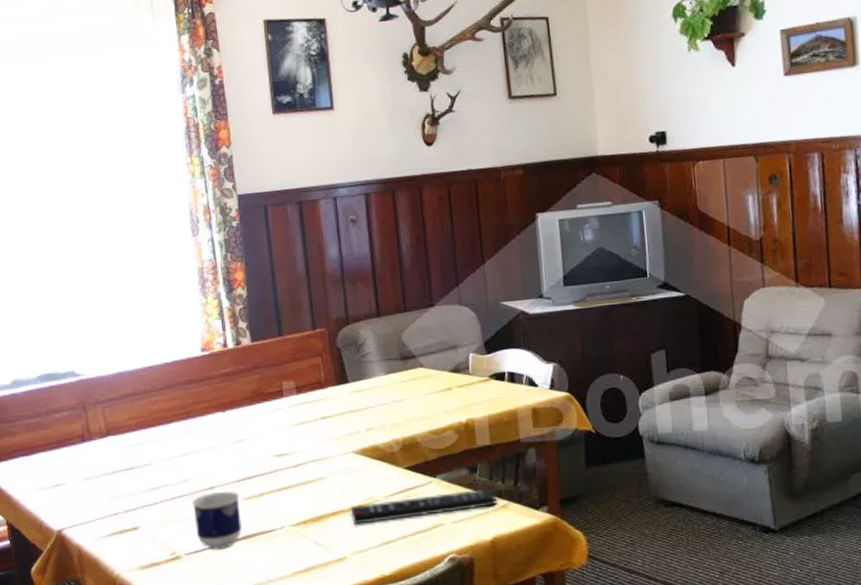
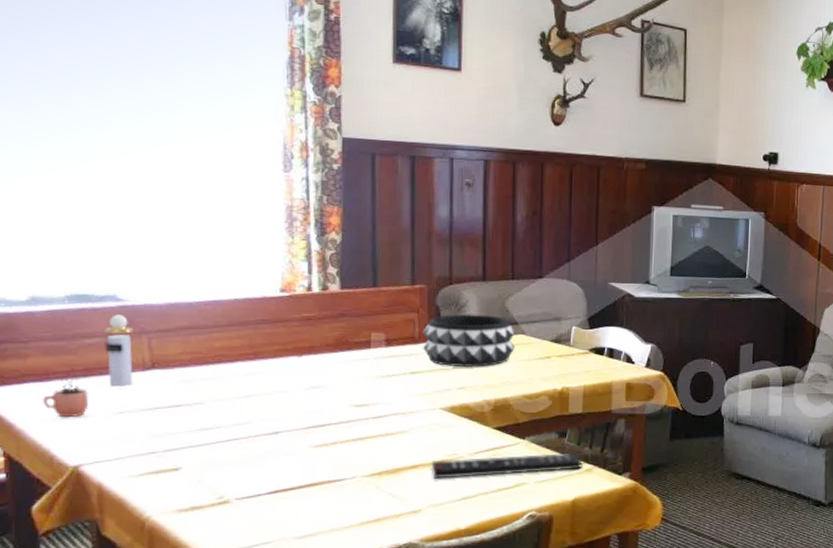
cocoa: none [29,441,63,487] -> present [42,368,88,418]
perfume bottle: none [69,388,95,456] -> present [104,314,134,388]
cup: present [191,491,242,550] -> none [250,437,308,496]
decorative bowl: none [328,351,417,408] -> present [422,314,516,367]

